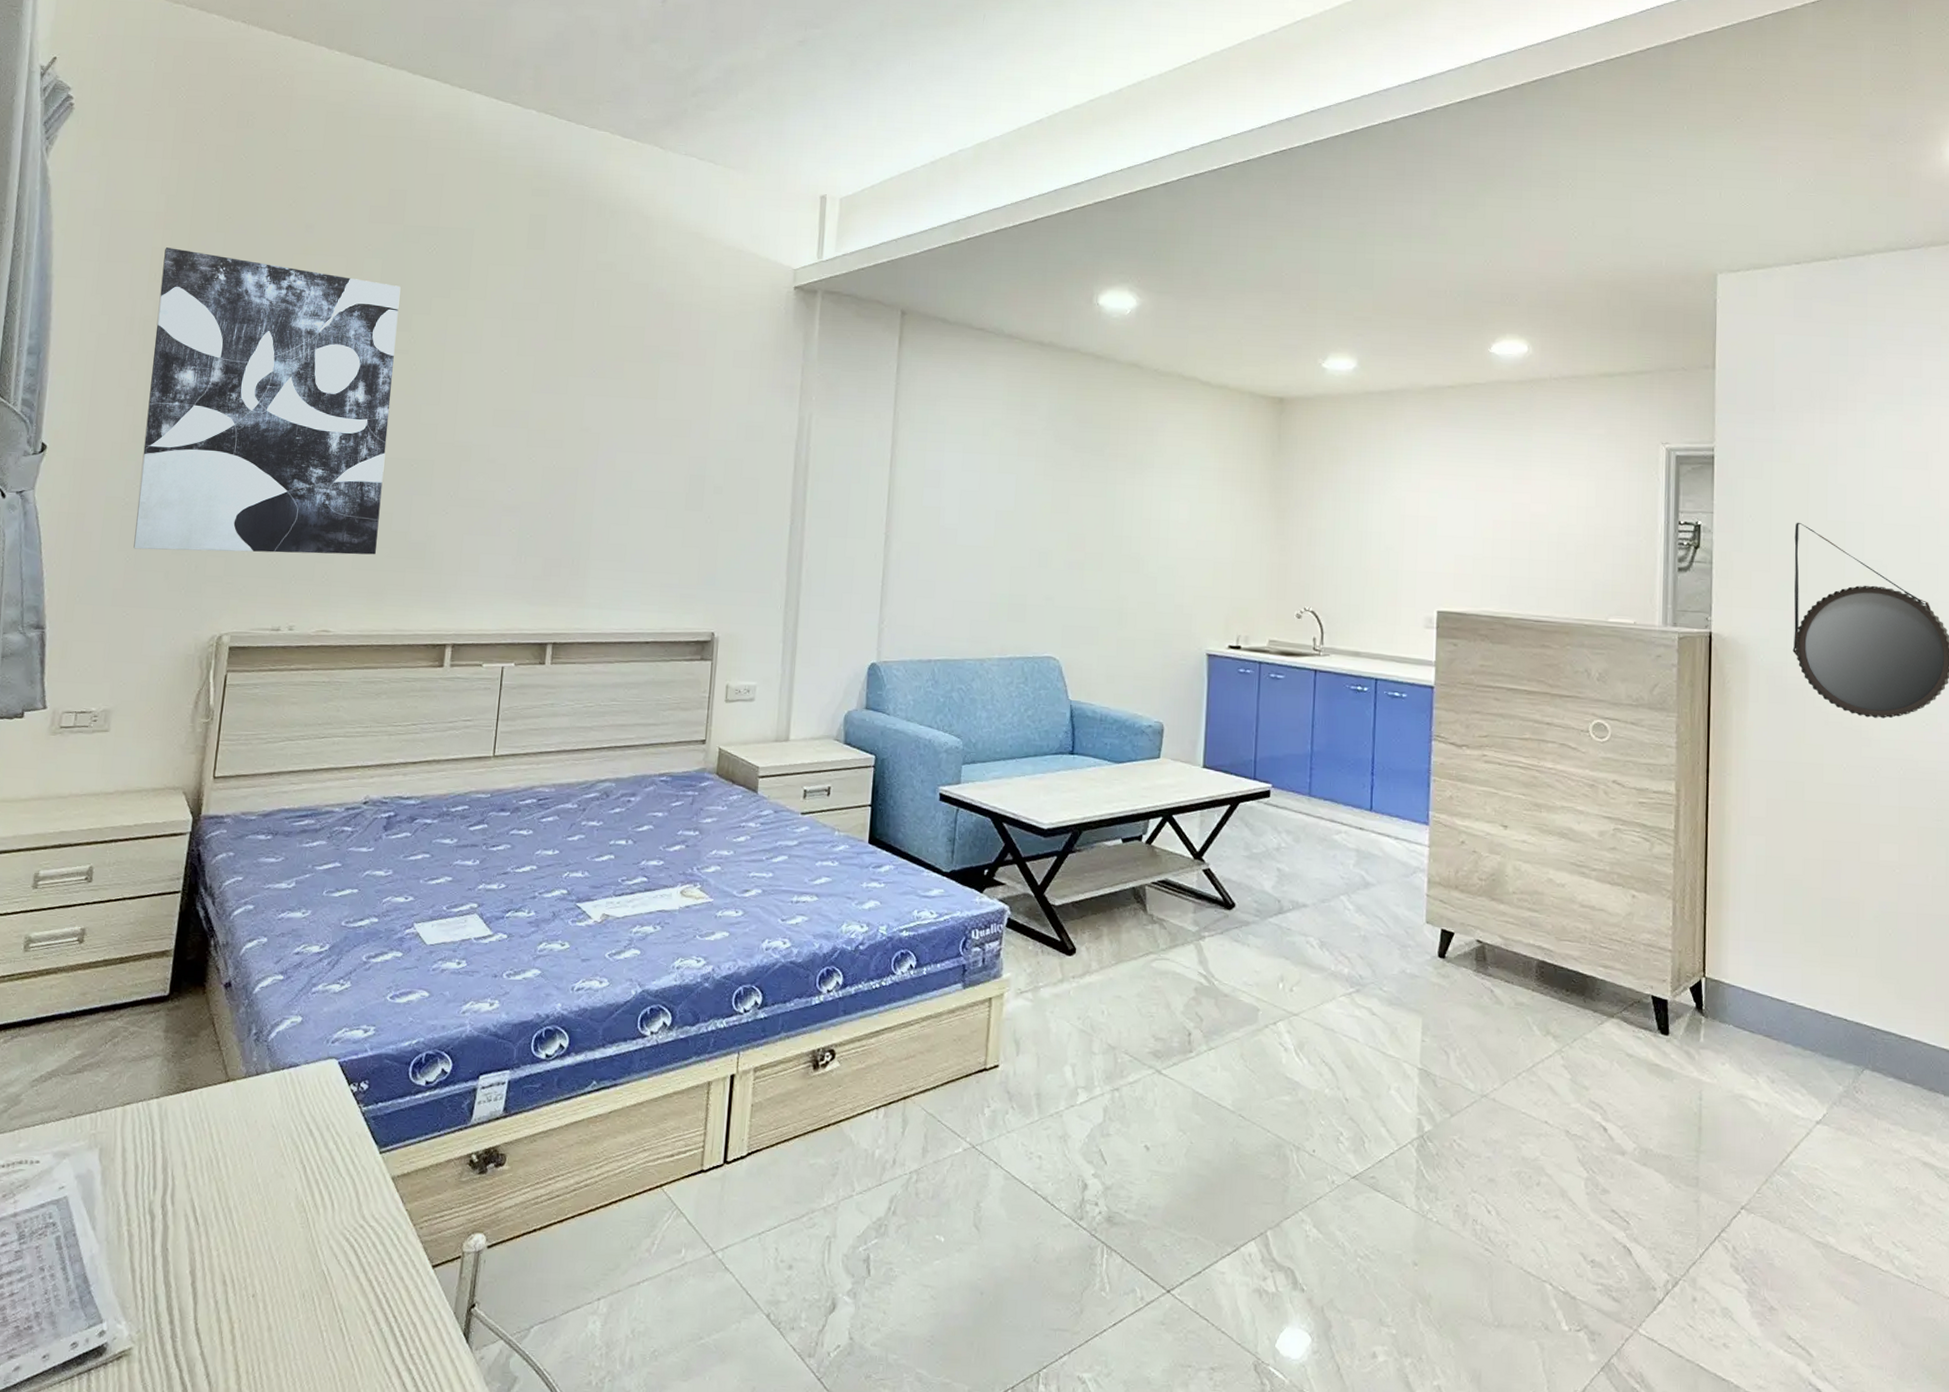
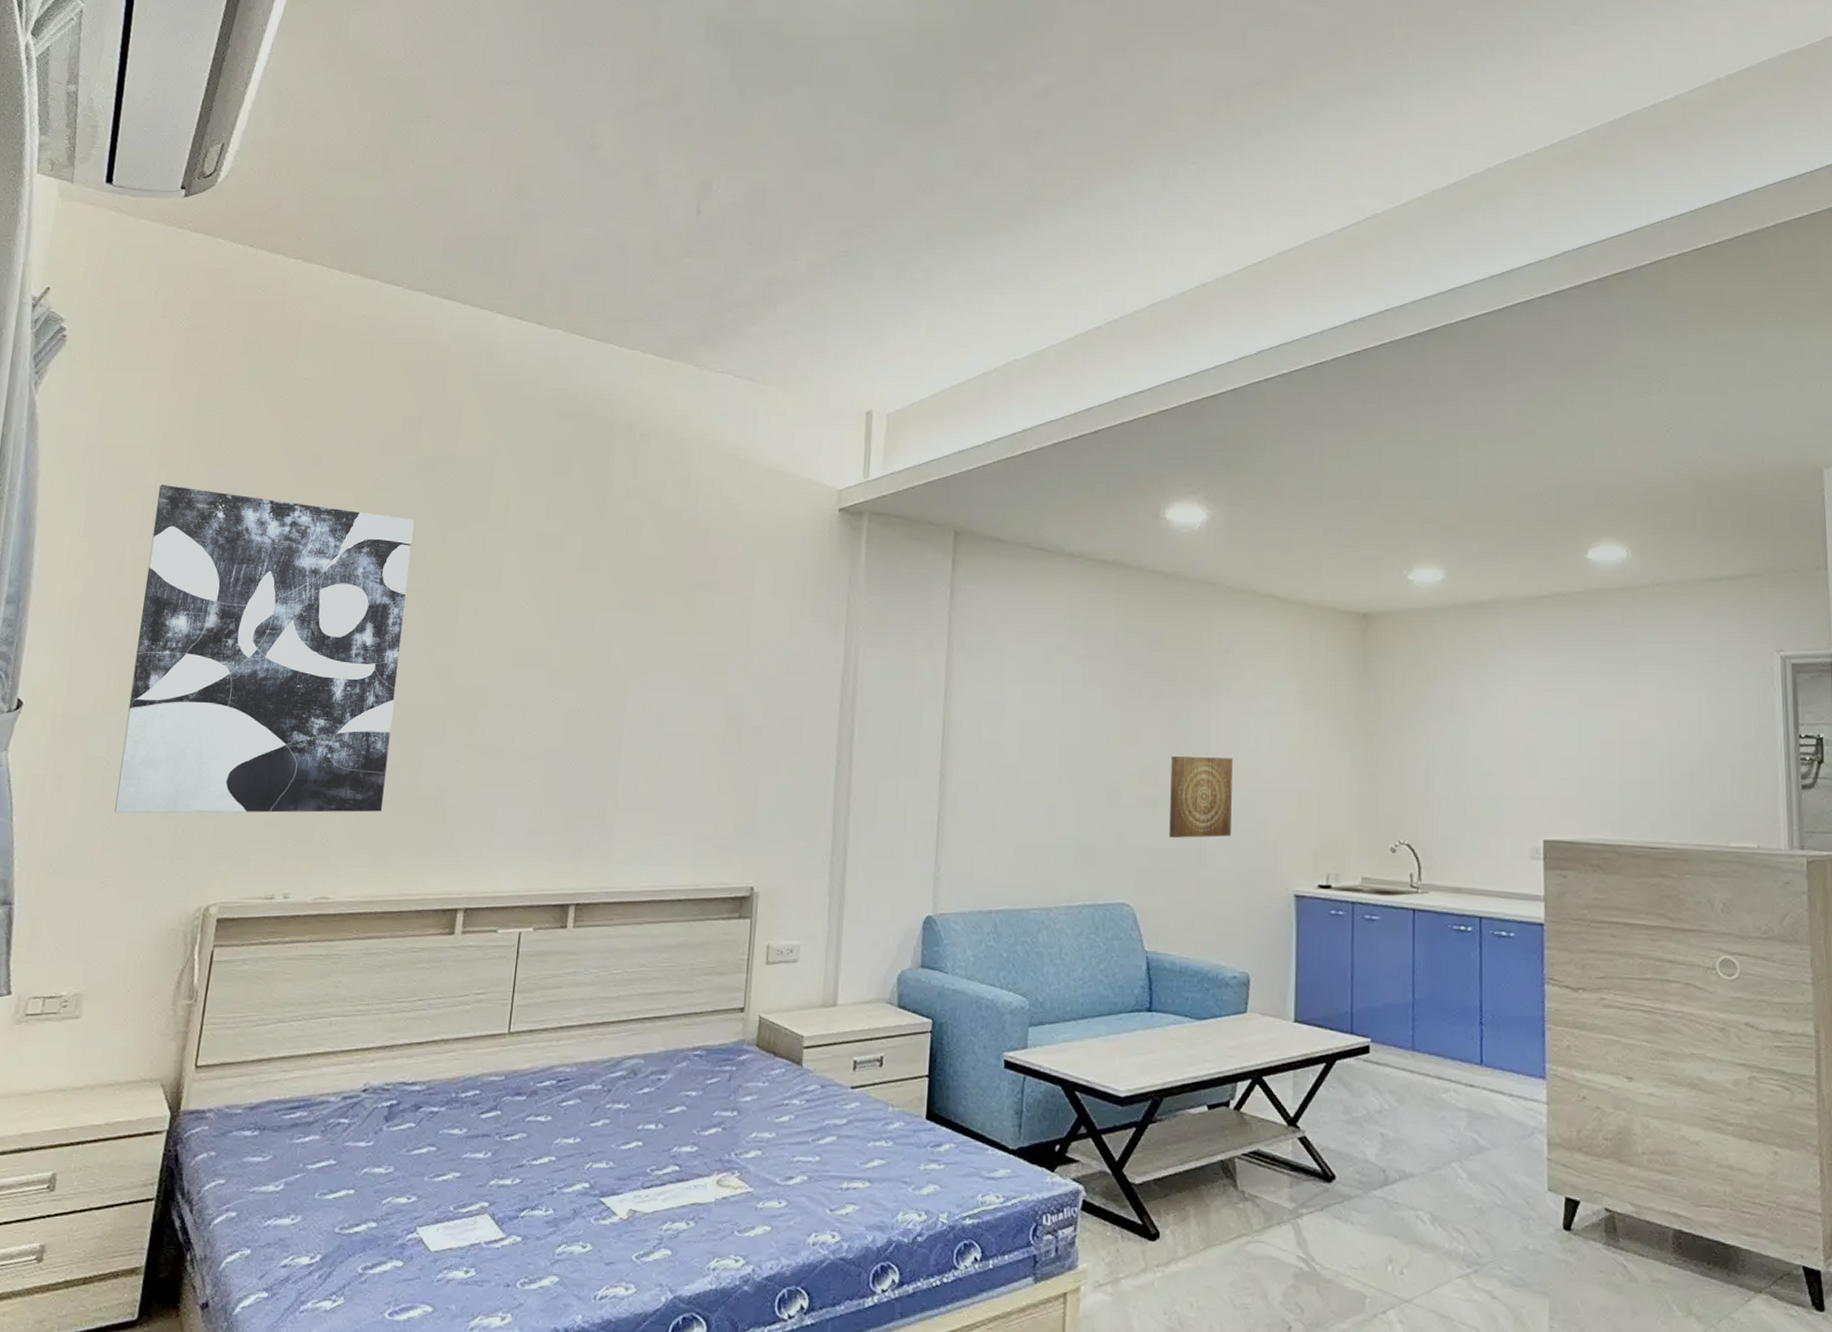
wall art: none [1094,524,1154,600] -> present [1169,755,1233,838]

